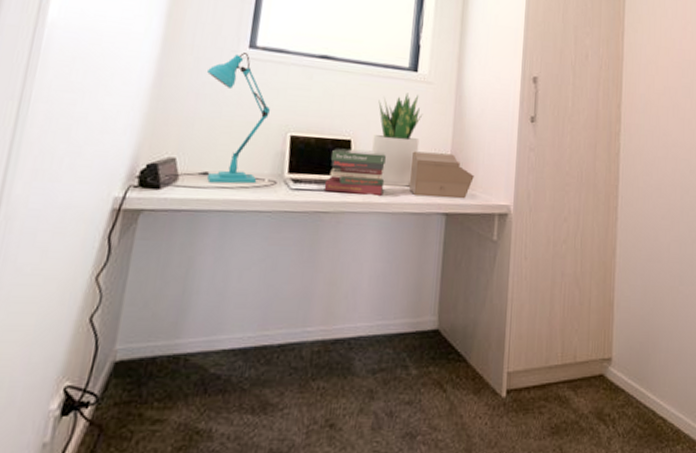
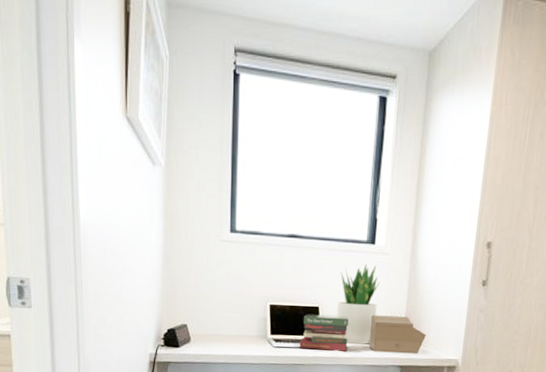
desk lamp: present [146,53,277,190] -> none [169,237,263,348]

